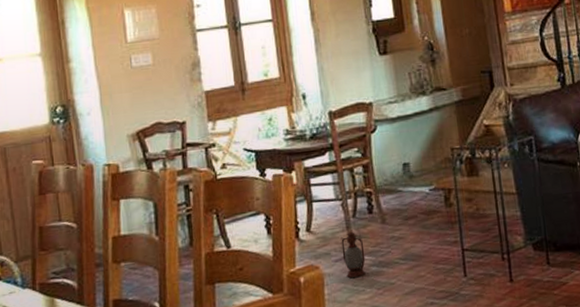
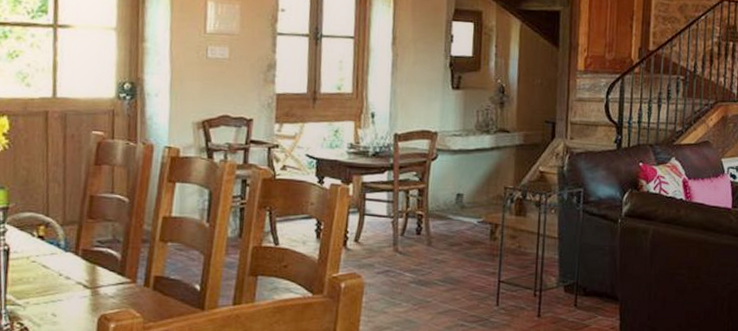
lantern: present [339,220,366,279] -> none [385,237,407,292]

